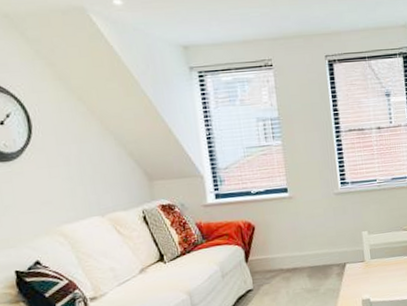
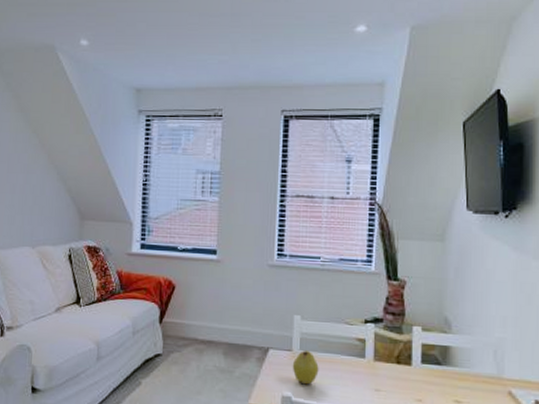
fruit: none [366,258,389,286] -> present [292,351,319,384]

